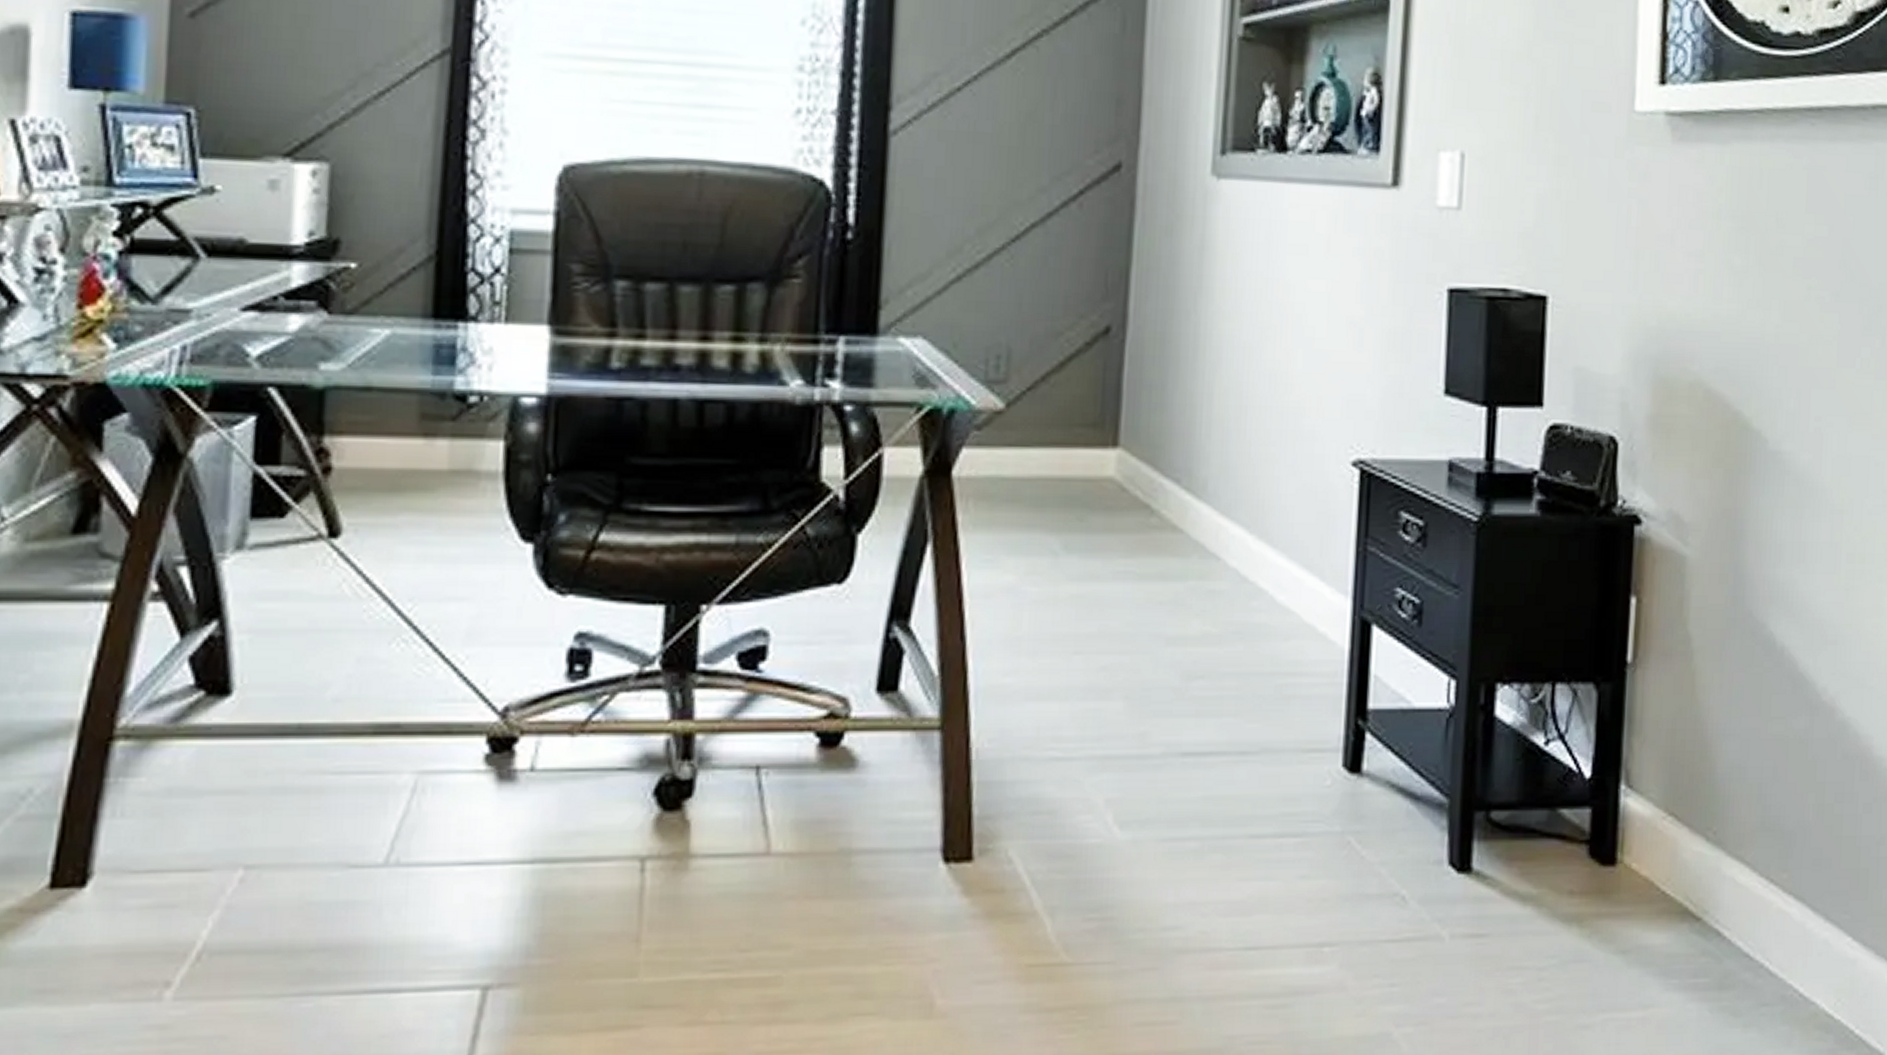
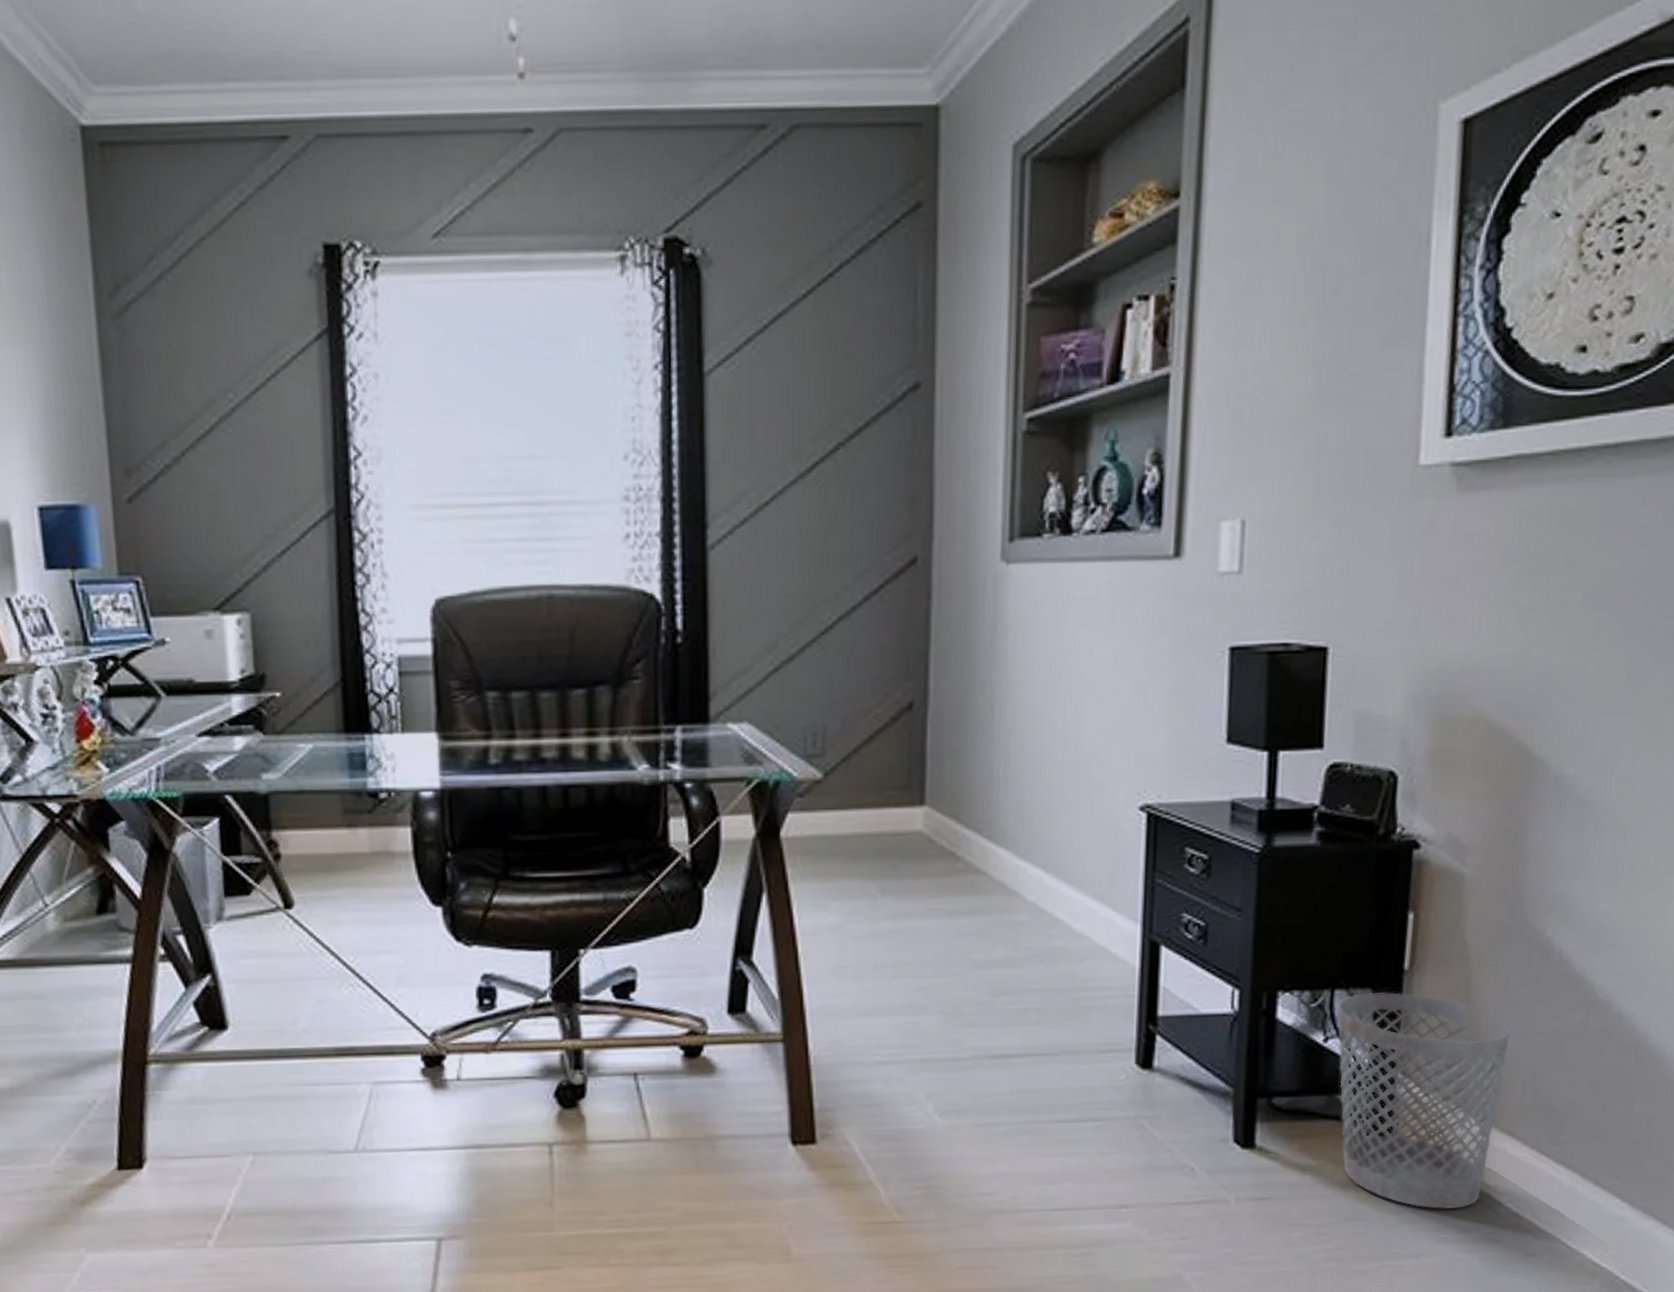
wastebasket: none [1558,687,1736,950] -> present [1337,992,1511,1210]

